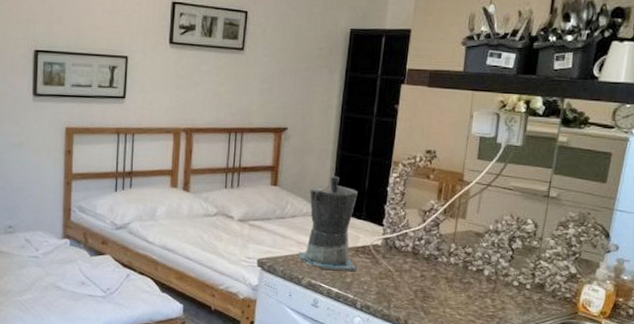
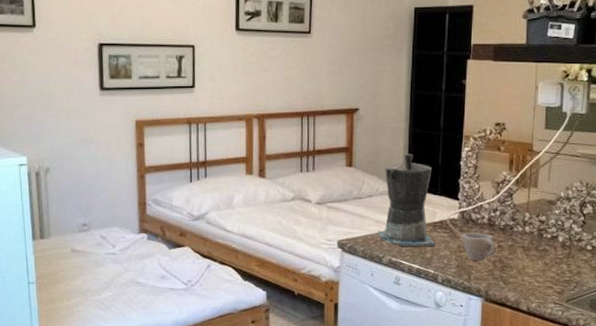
cup: none [384,259,419,290] -> present [462,232,496,261]

